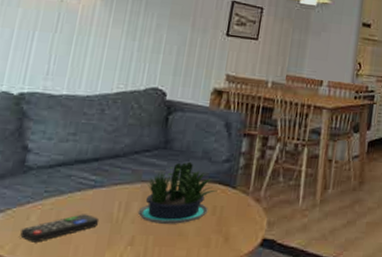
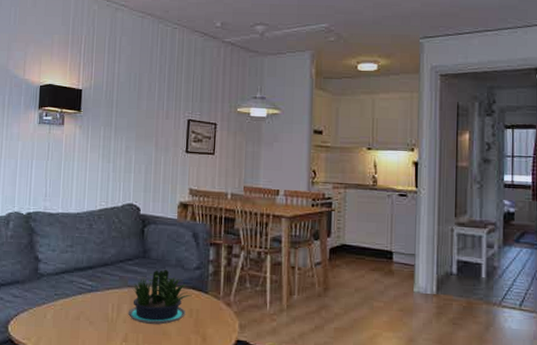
remote control: present [20,214,100,243] -> none [41,314,99,337]

